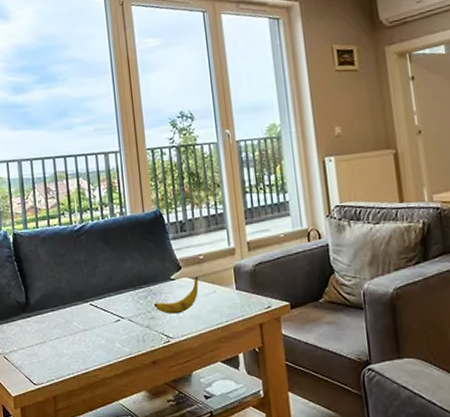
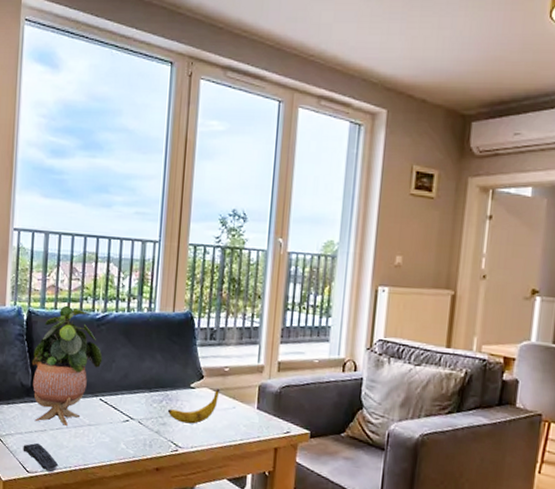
potted plant: none [23,222,87,335] -> present [31,305,103,426]
remote control: none [27,355,62,382] -> present [23,442,59,473]

